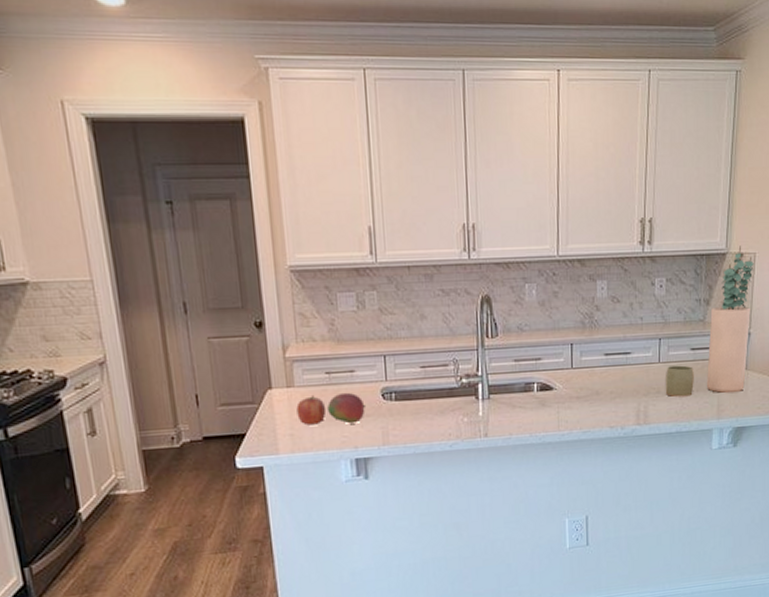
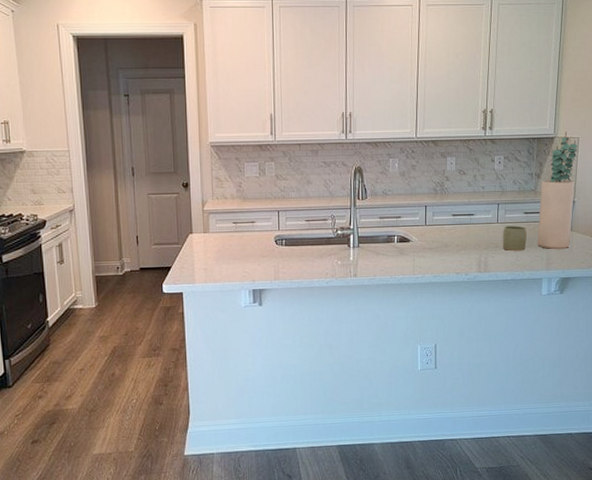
fruit: present [296,394,327,426] -> none [210,239,232,262]
fruit: present [328,392,367,424] -> none [233,238,263,262]

